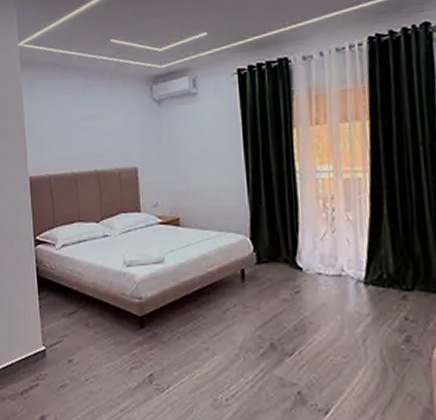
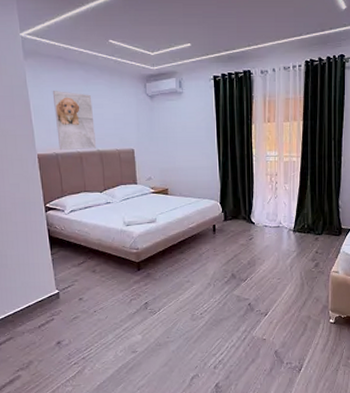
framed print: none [48,102,94,172] -> present [52,91,97,151]

